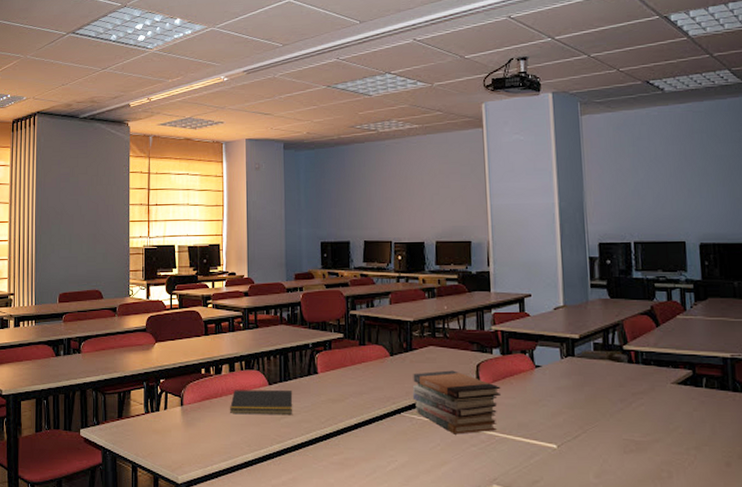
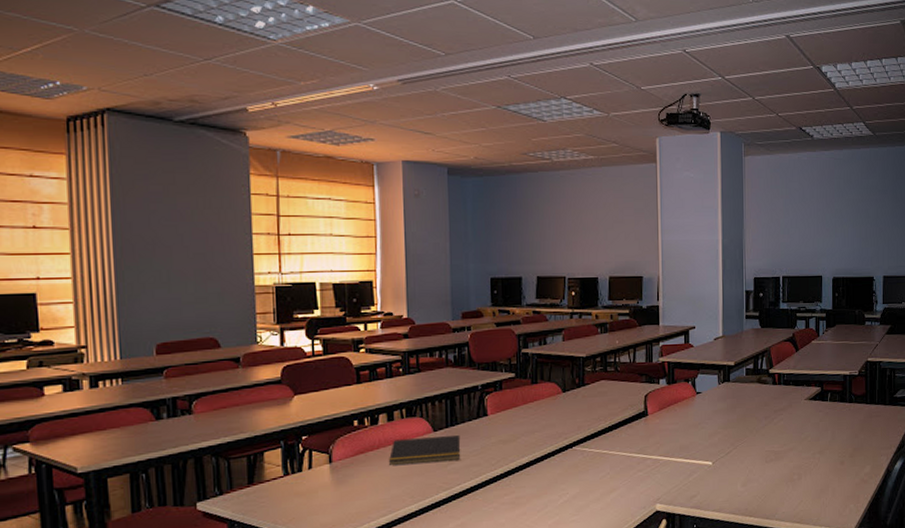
book stack: present [412,370,502,435] -> none [584,402,666,462]

